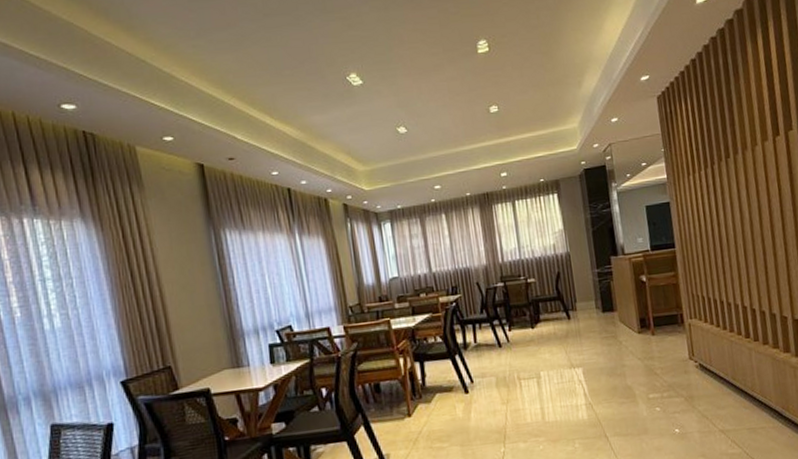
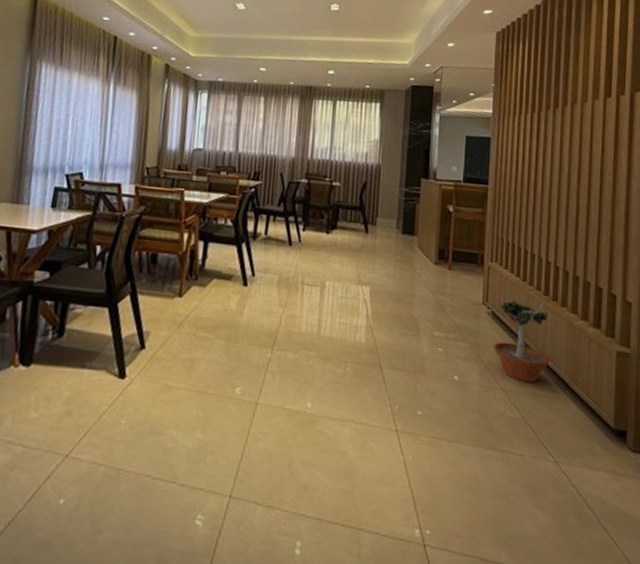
potted tree: none [705,344,761,420] -> present [492,299,550,382]

